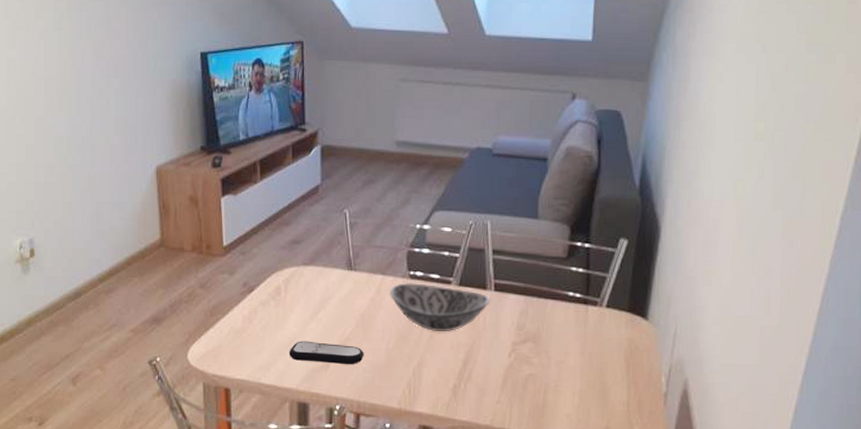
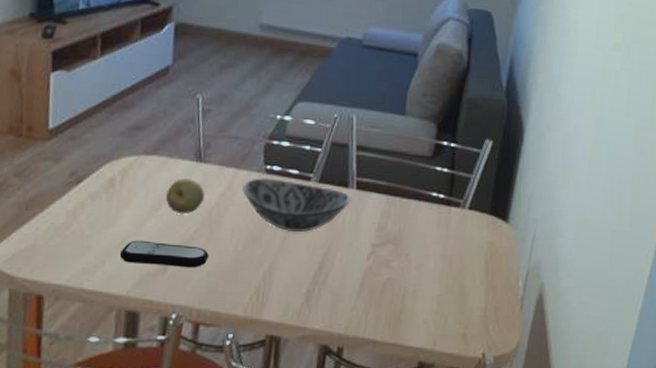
fruit: none [324,284,356,318] -> present [166,177,204,215]

